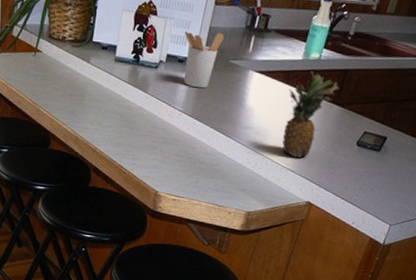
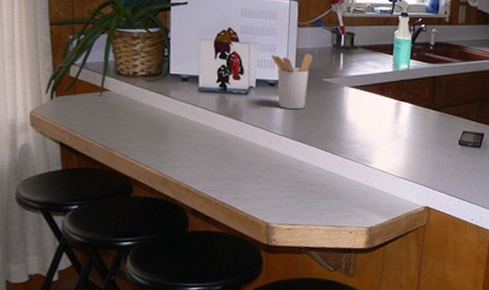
fruit: present [282,71,339,158] -> none [386,81,432,164]

